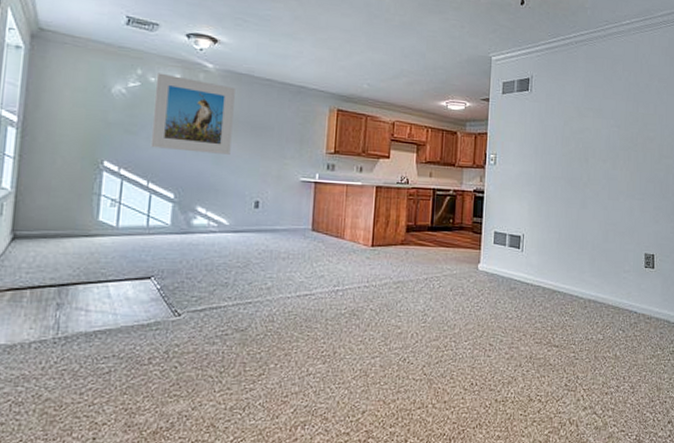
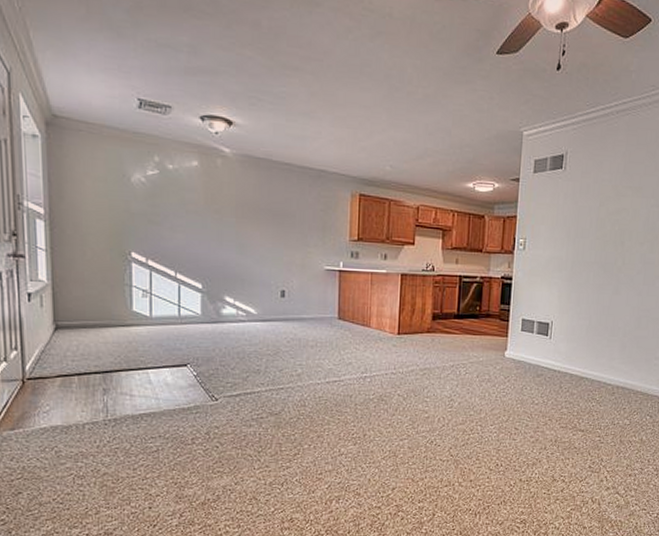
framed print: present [150,73,235,155] -> none [174,159,254,244]

